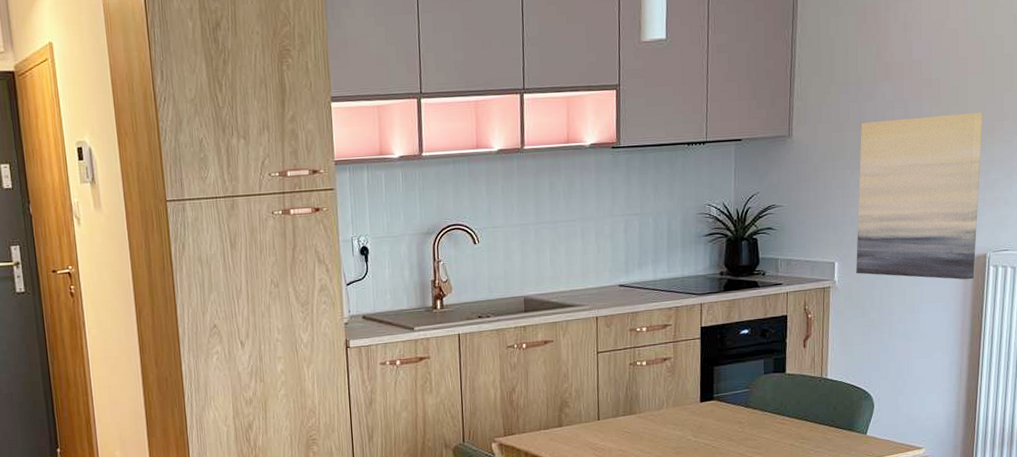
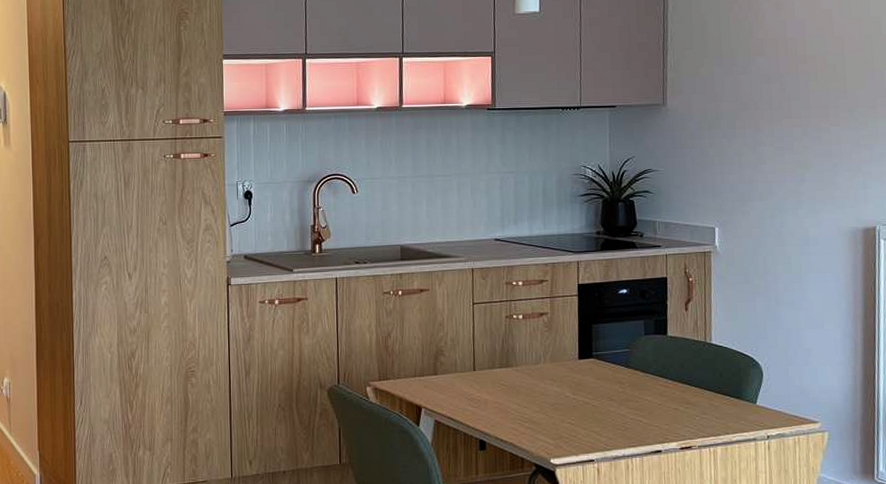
wall art: present [856,112,984,280] -> none [736,88,865,252]

